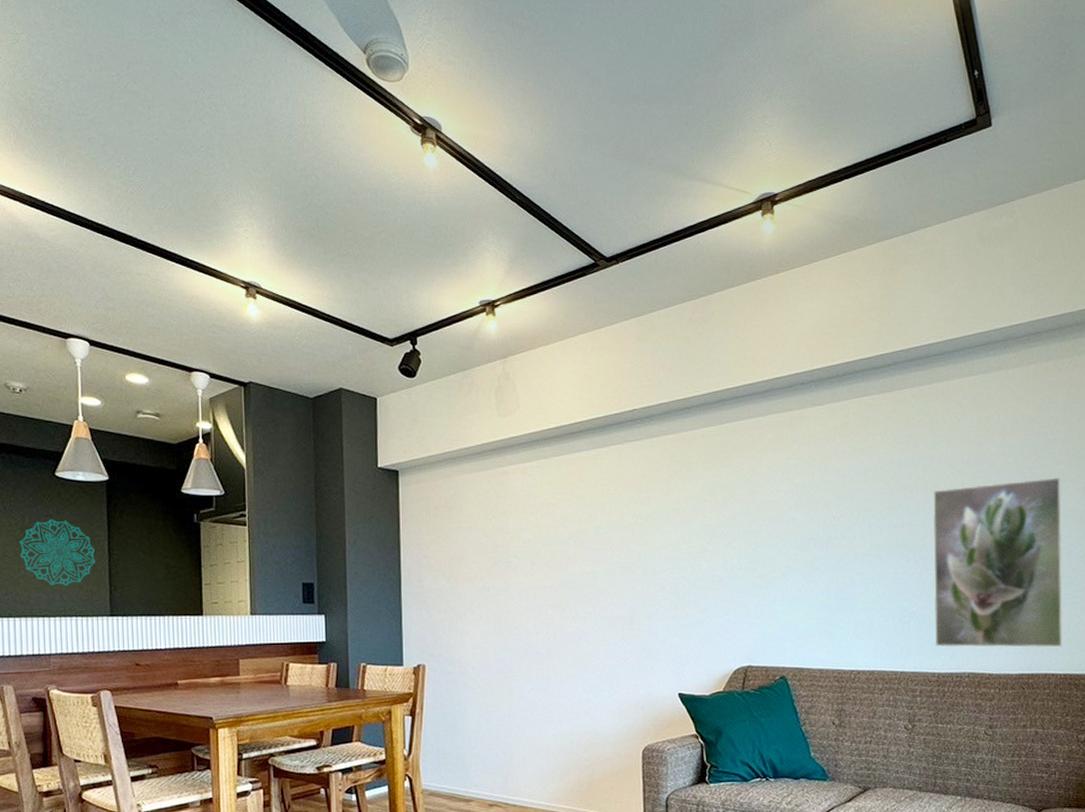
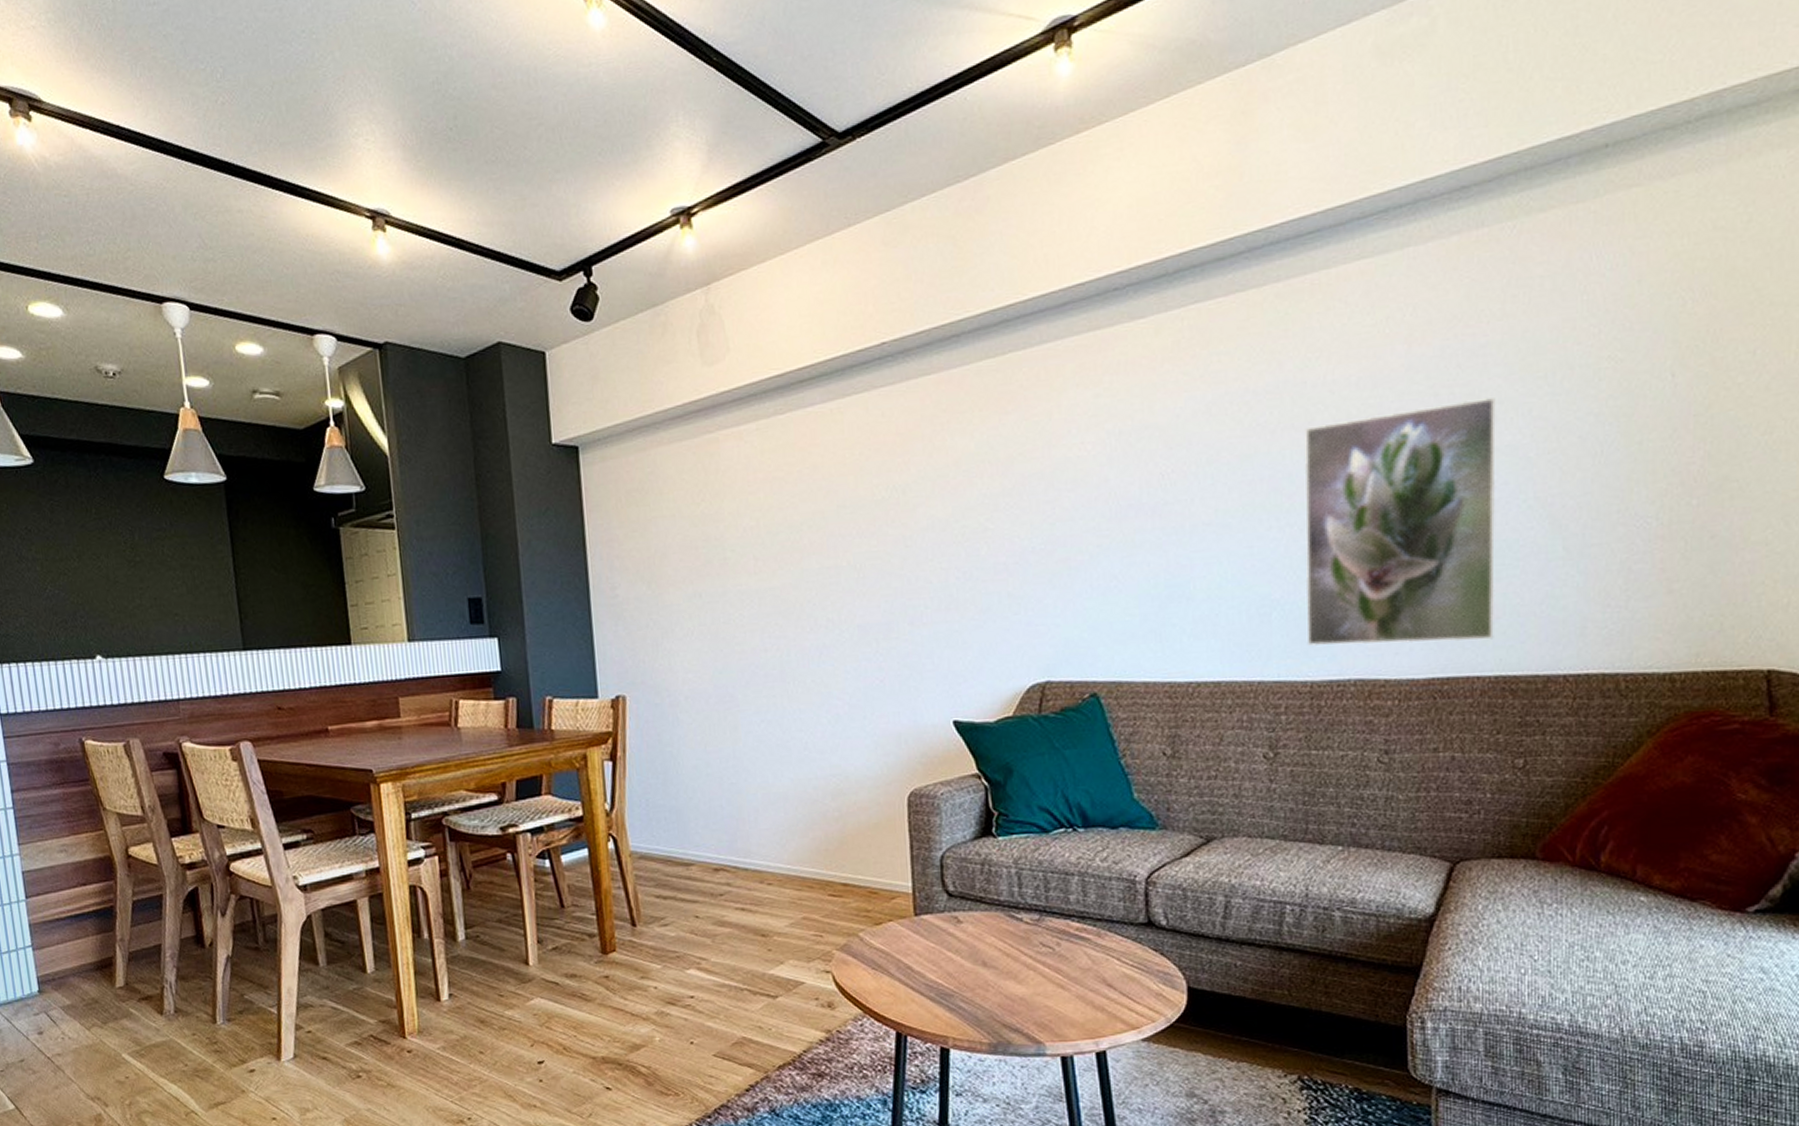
wall decoration: present [19,519,95,586] -> none [130,534,220,615]

